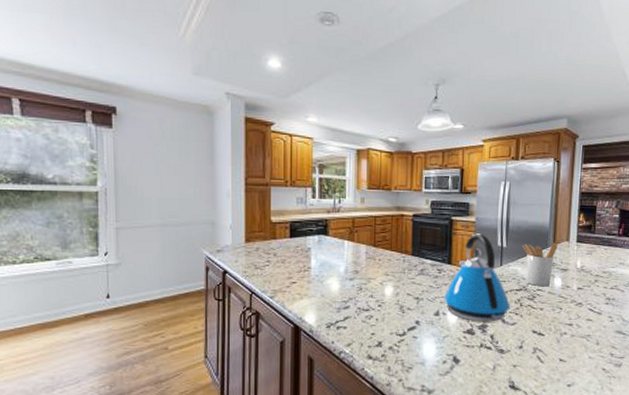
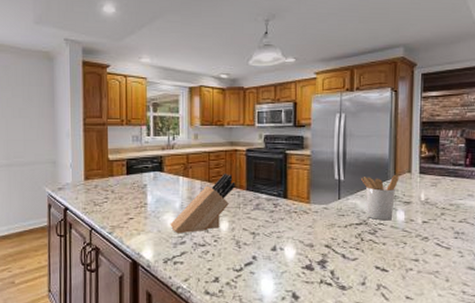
knife block: none [334,238,401,299] -> present [170,174,235,234]
kettle: present [444,233,511,322] -> none [281,167,351,258]

